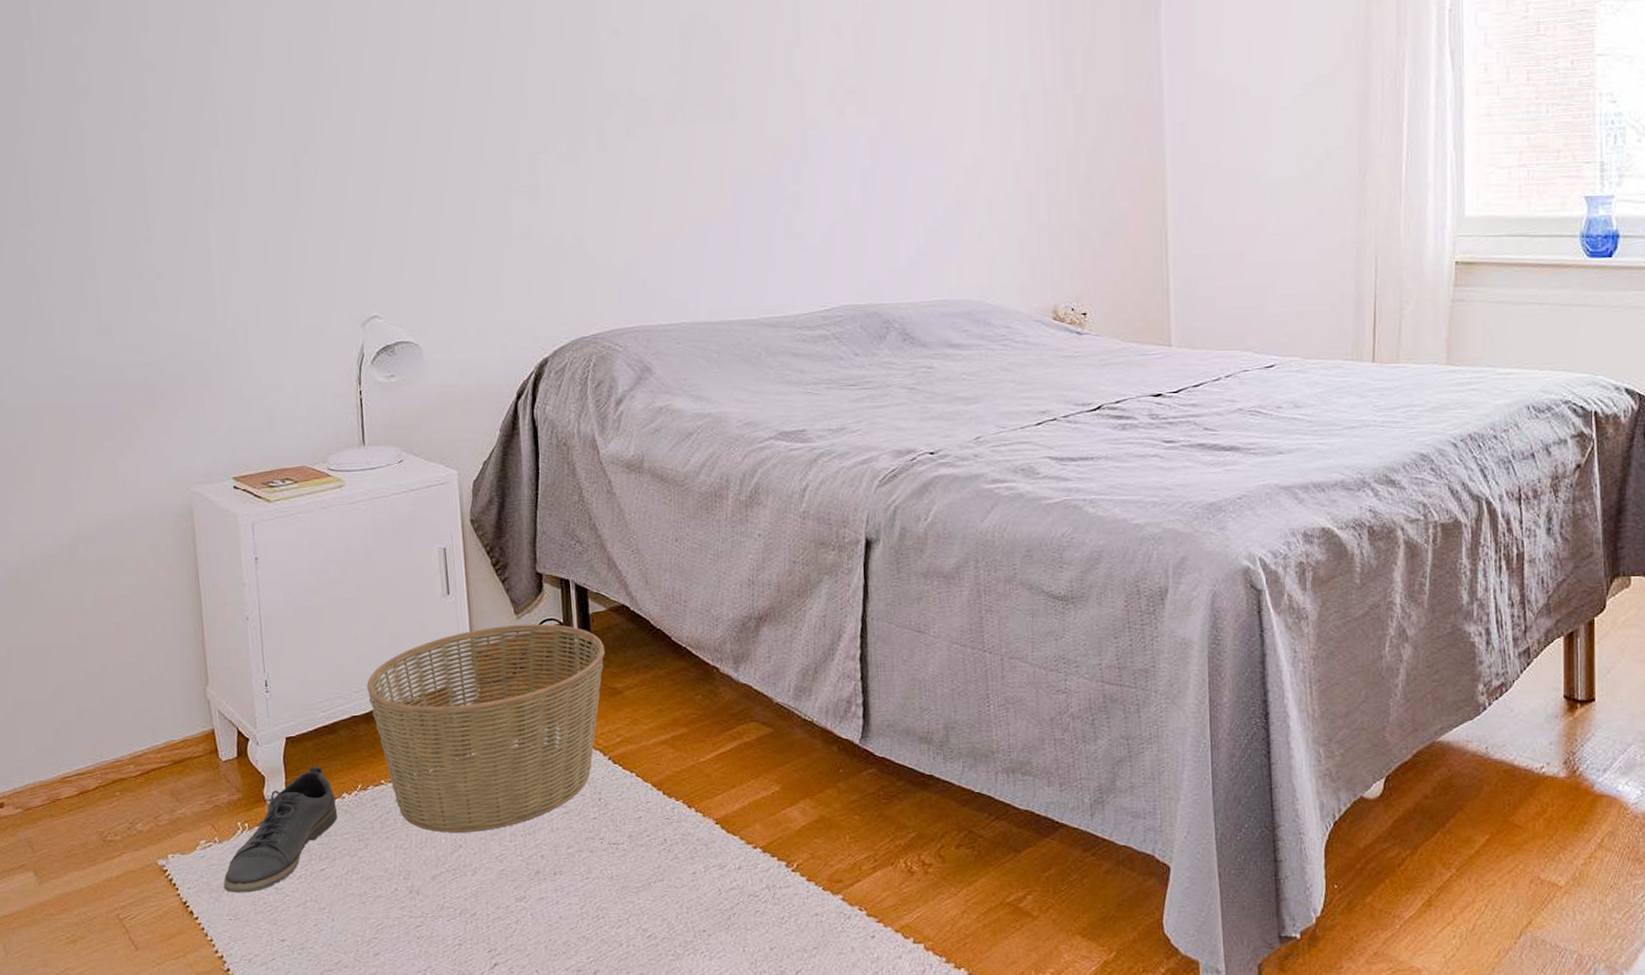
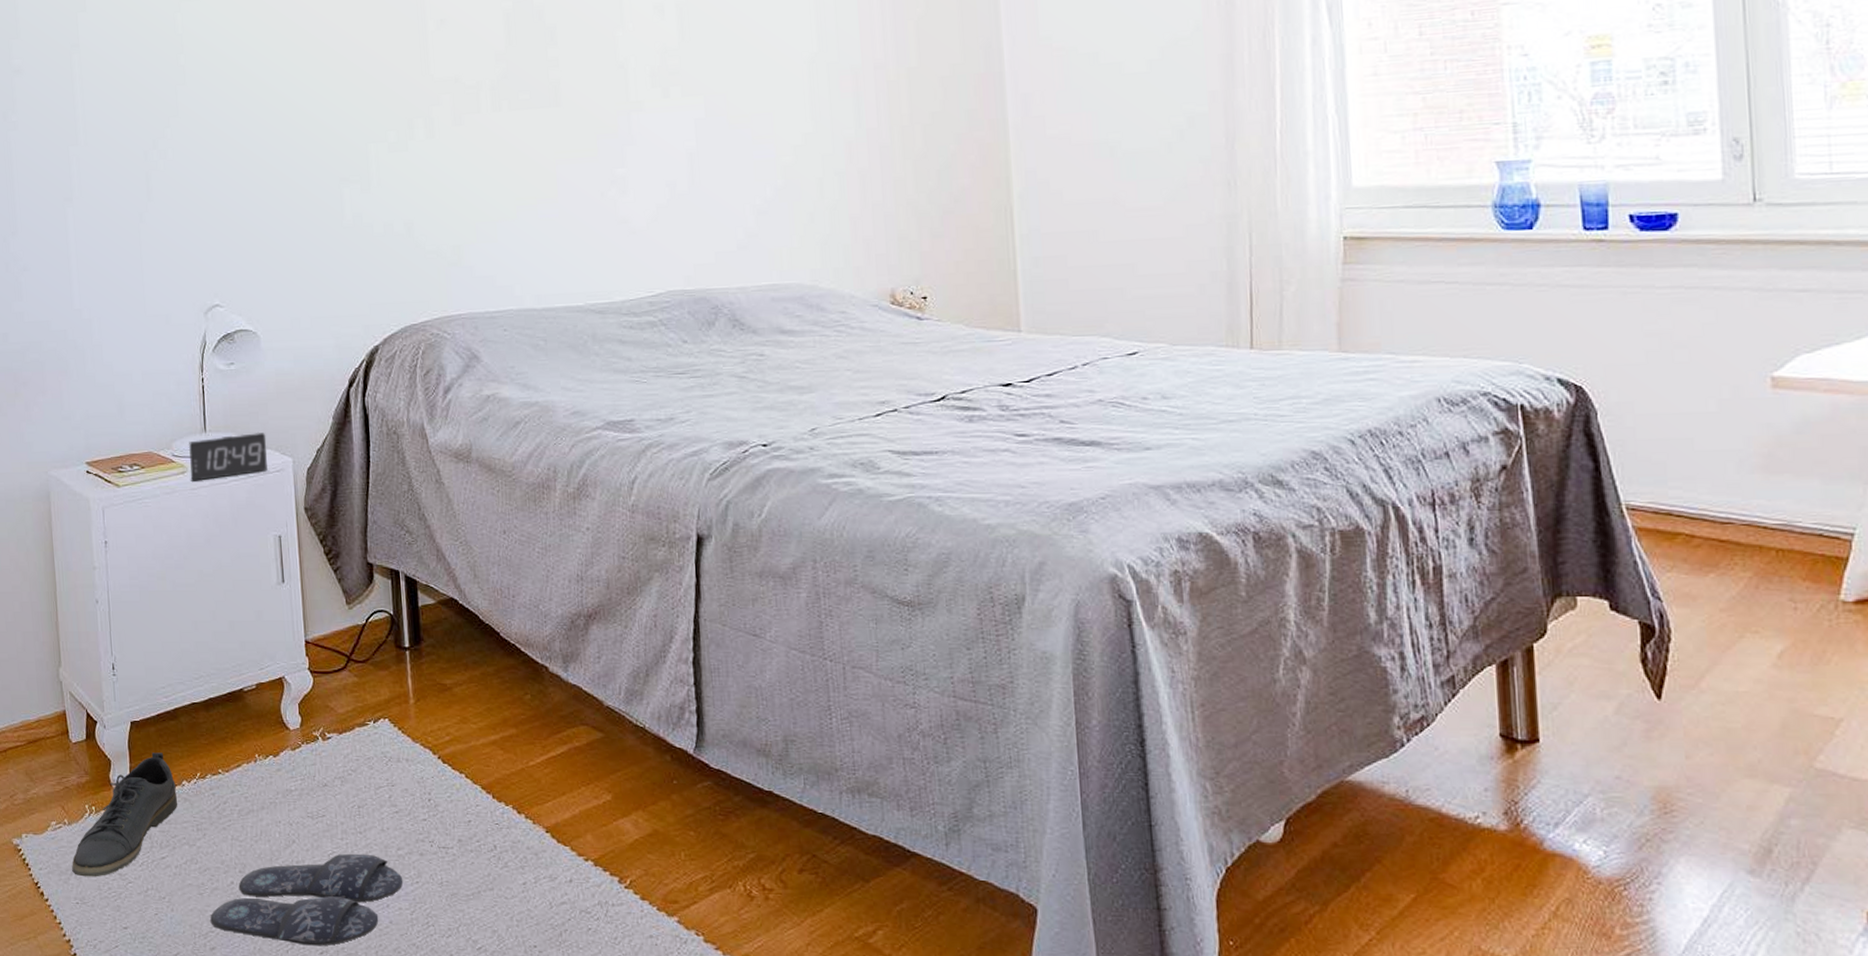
alarm clock: none [345,444,431,495] -> present [188,432,268,481]
basket: present [367,623,605,833] -> none [206,615,434,827]
slippers: none [373,854,572,945] -> present [210,853,402,946]

